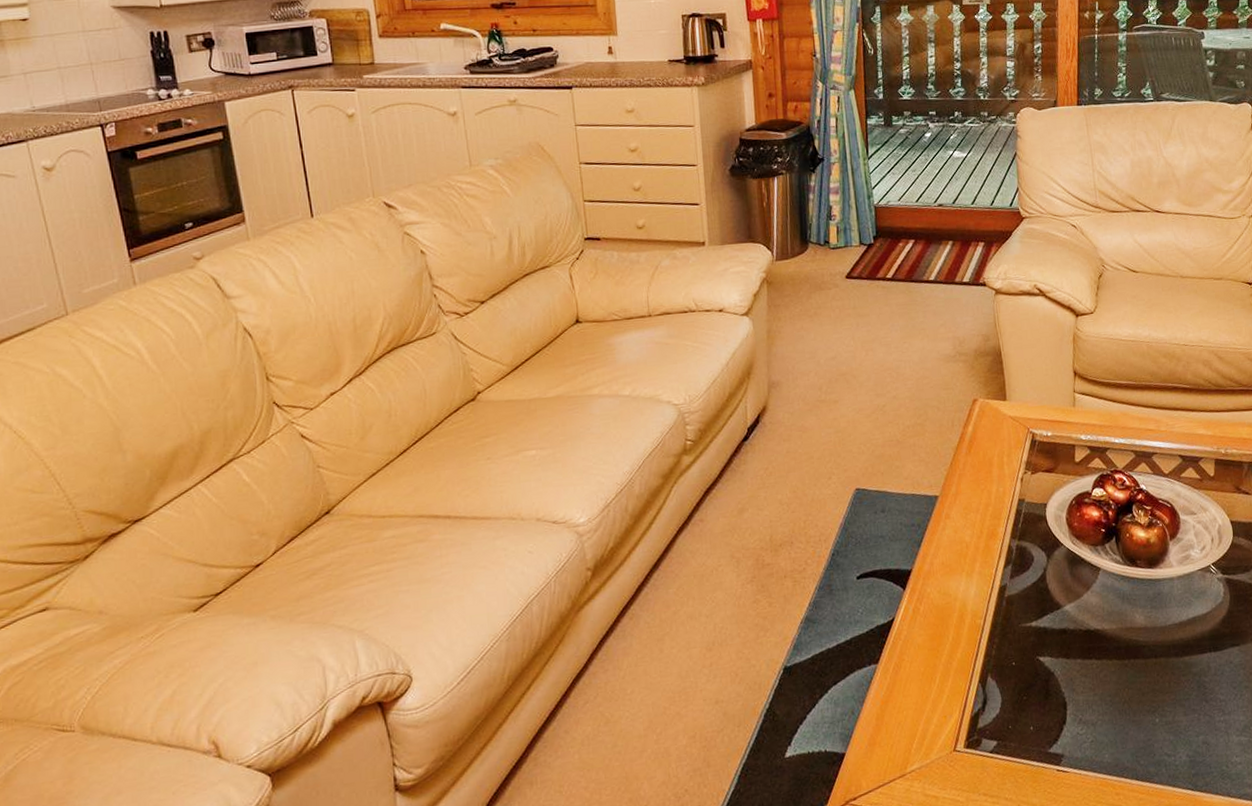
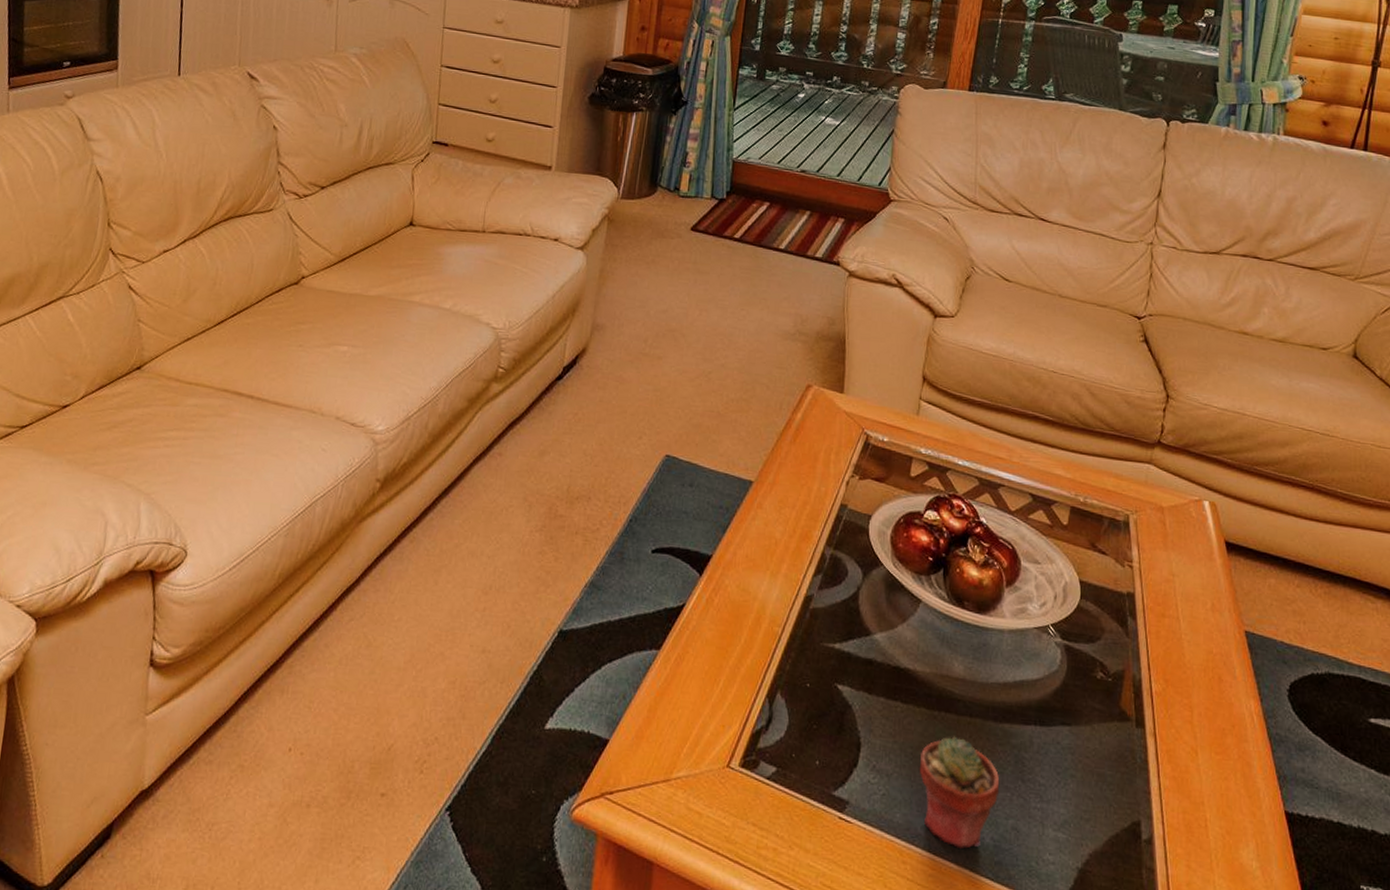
potted succulent: none [1118,677,1189,771] -> present [919,736,1000,850]

